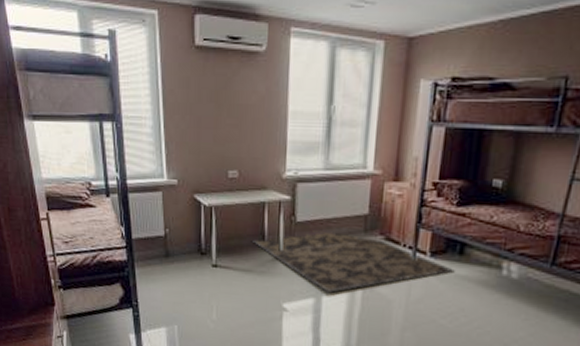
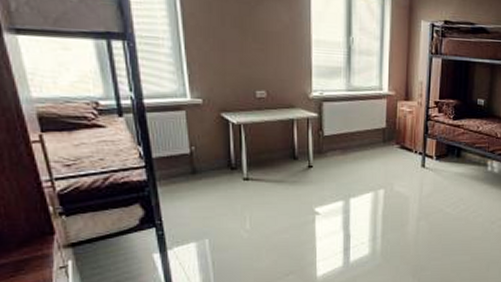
rug: present [252,230,455,293] -> none [283,143,454,195]

